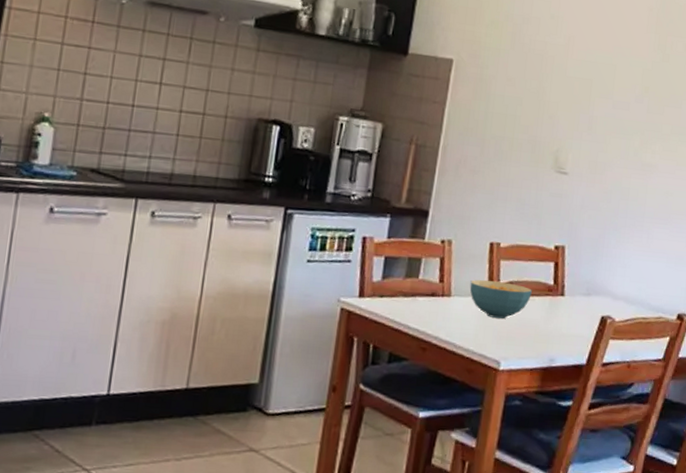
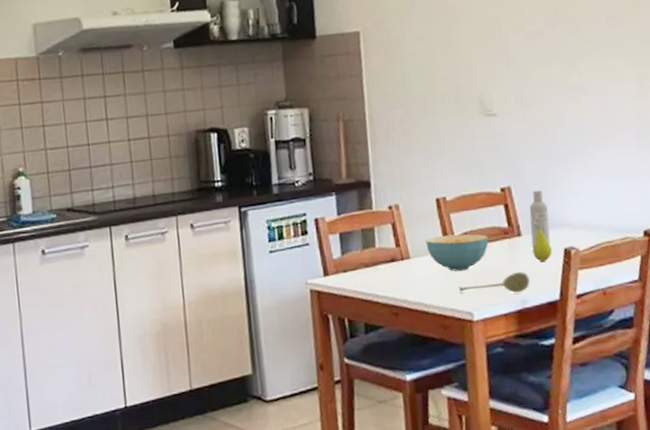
soupspoon: none [492,330,562,351] -> present [459,272,530,293]
fruit: none [571,287,591,325] -> present [532,224,553,262]
bottle: none [572,254,595,311] -> present [529,189,551,250]

